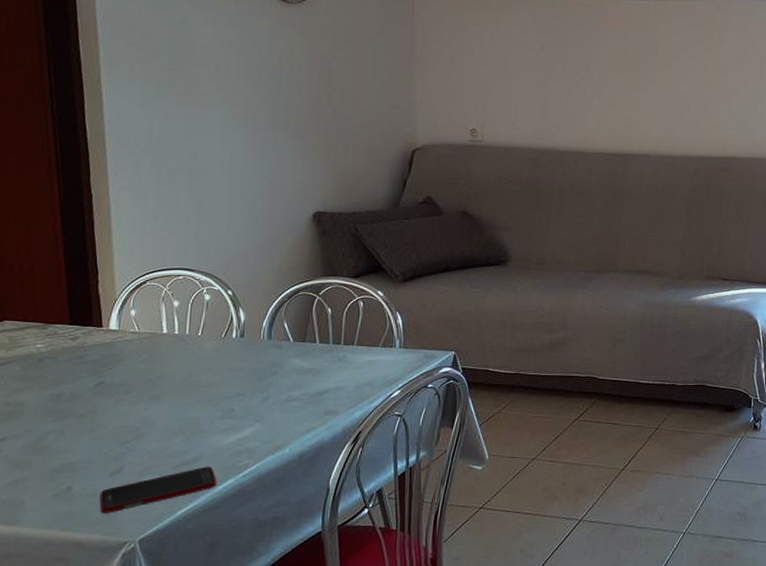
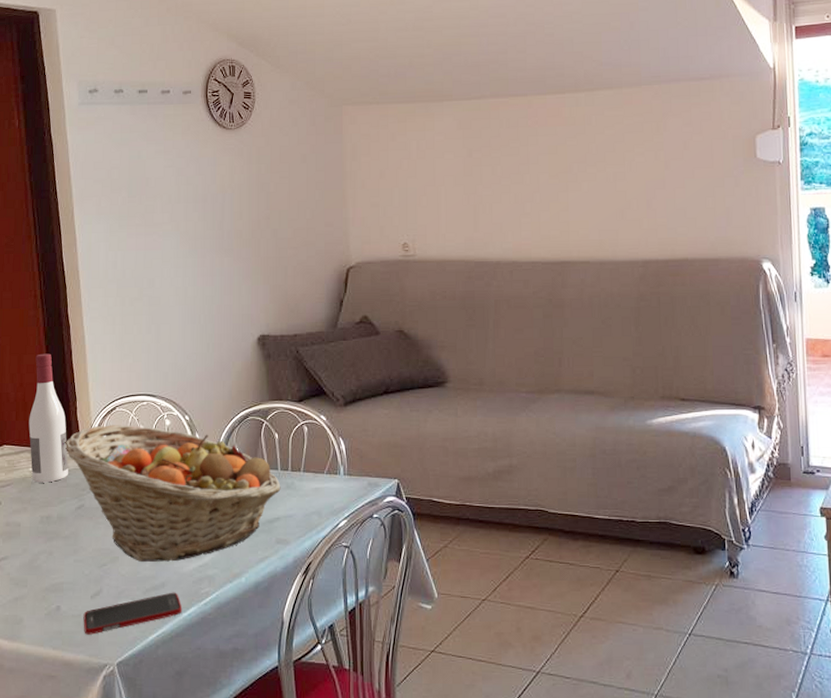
wine bottle: none [37,224,86,360] -> present [28,353,69,483]
fruit basket: none [82,299,332,437] -> present [65,425,281,562]

